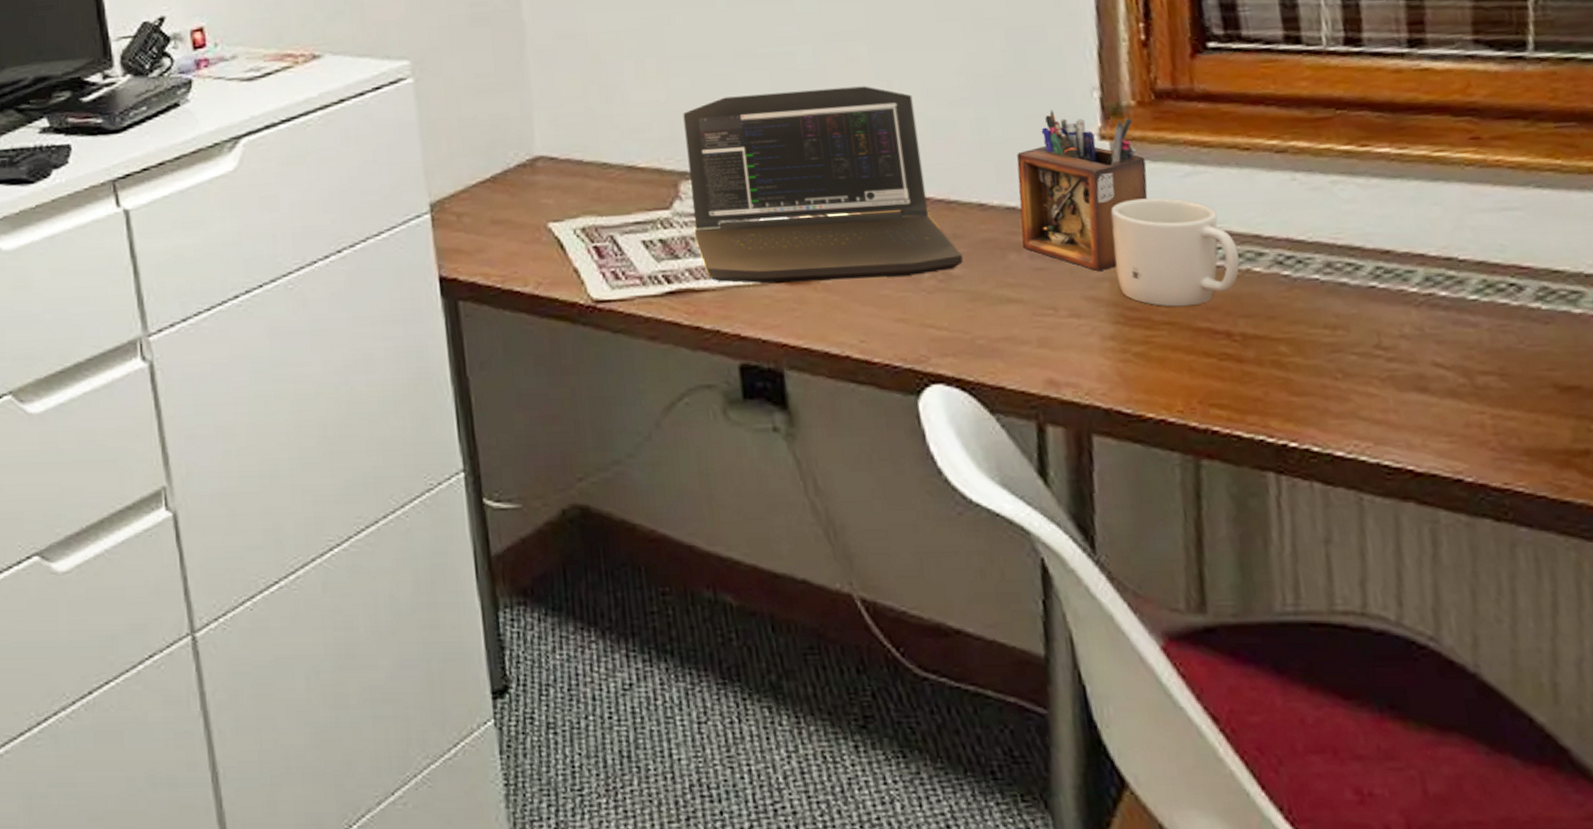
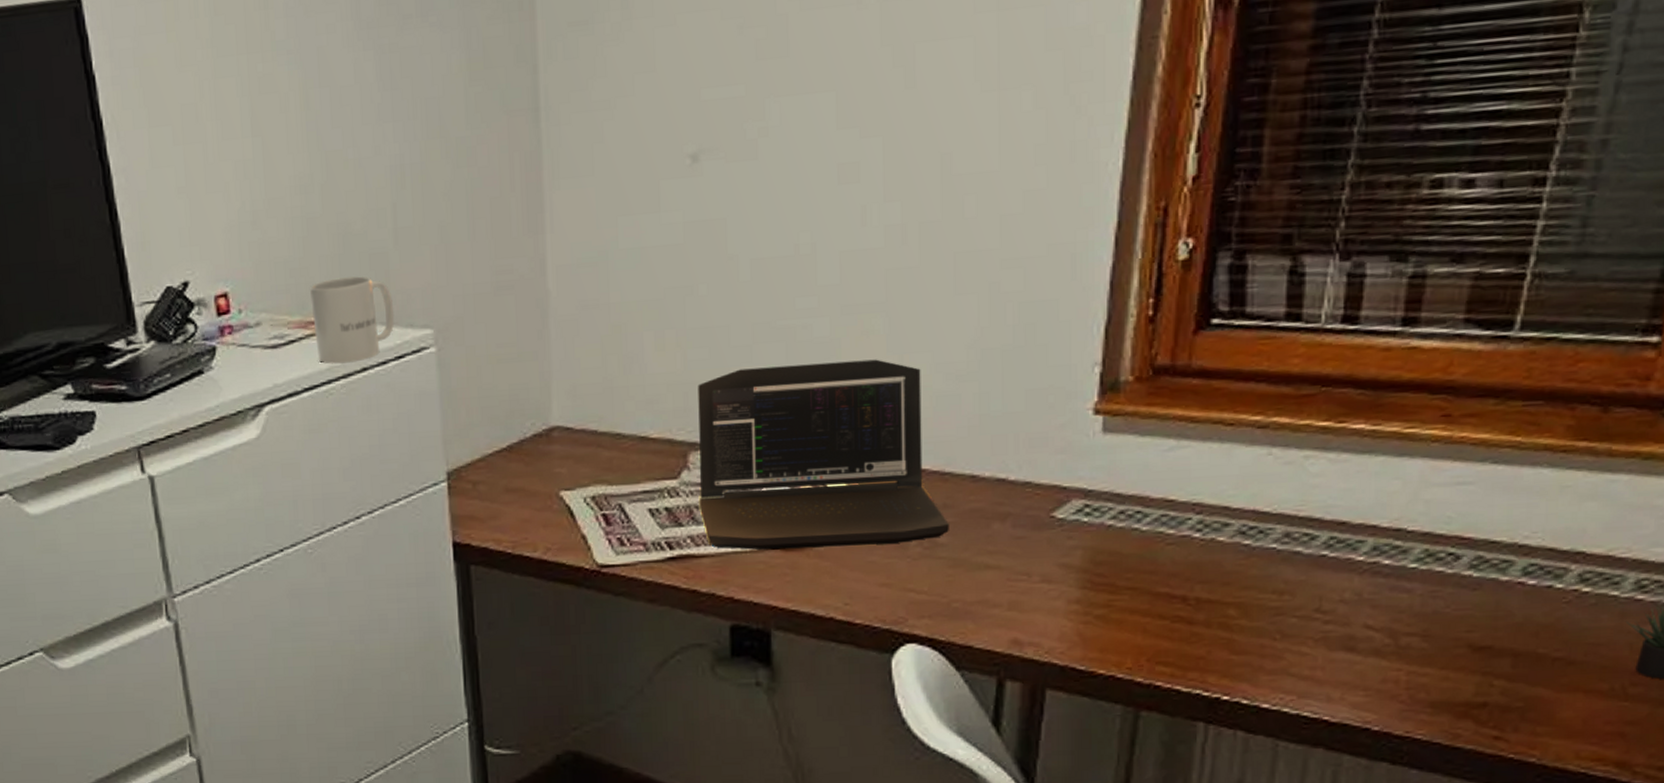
mug: none [285,9,371,96] -> present [310,275,395,364]
desk organizer: present [1017,110,1148,272] -> none [1006,384,1134,541]
mug: present [1111,197,1240,307] -> none [1090,470,1206,574]

